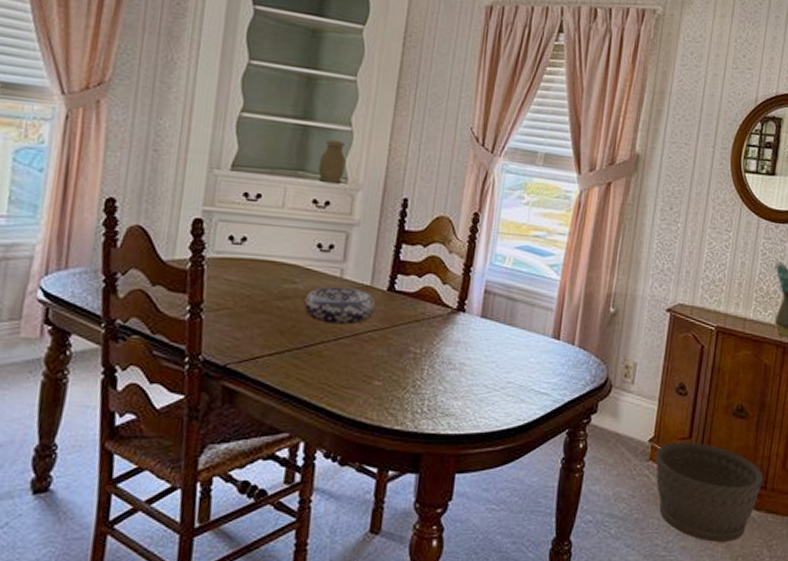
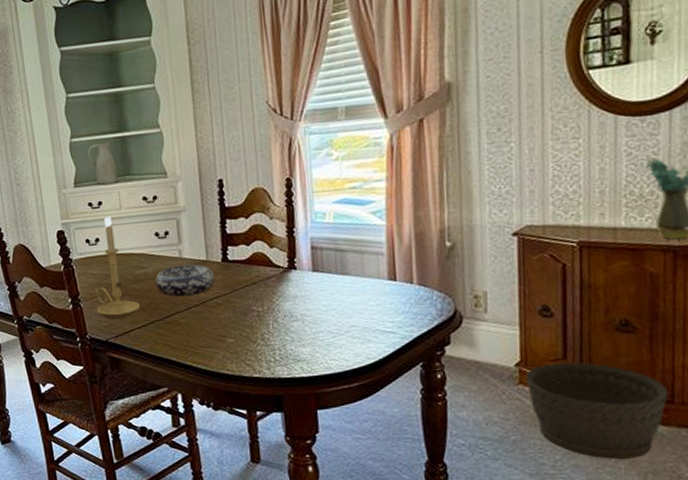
candle holder: none [221,213,279,341] -> present [95,216,140,320]
ceramic pitcher: none [258,124,290,176] -> present [88,141,119,185]
decorative jar: present [318,139,346,185] -> none [140,142,163,182]

